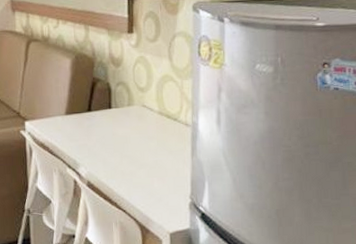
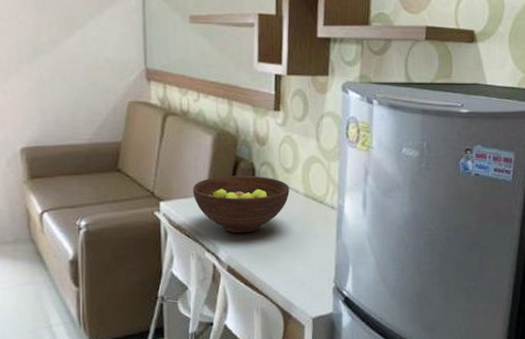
fruit bowl: none [54,95,144,150] -> present [192,175,290,233]

